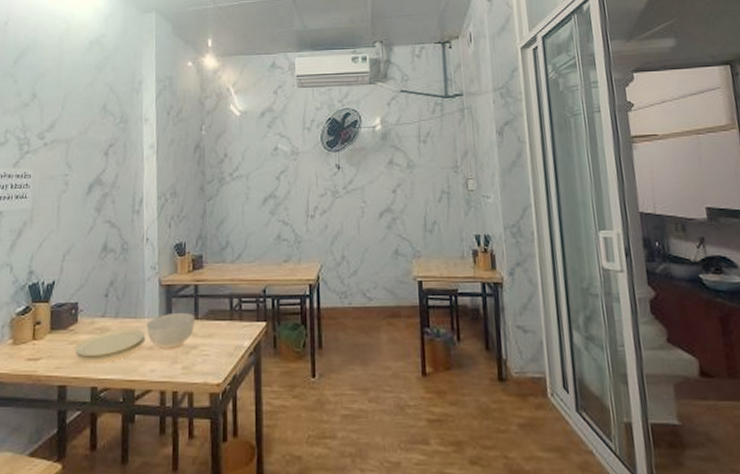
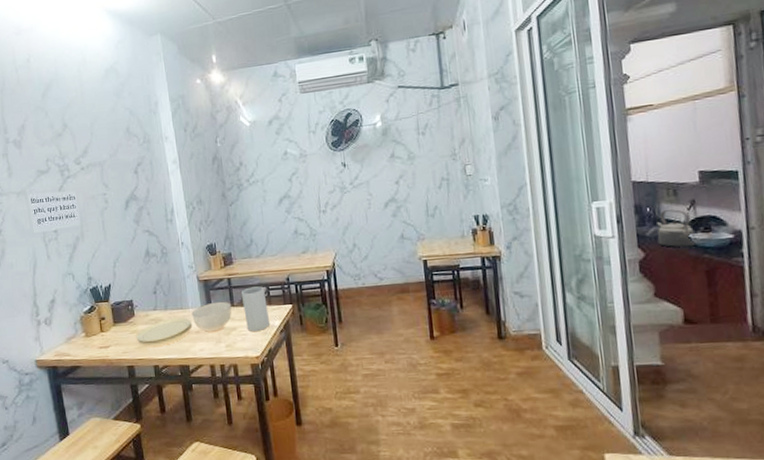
cup: none [208,297,239,353] -> present [241,286,271,332]
kettle: none [666,246,708,289] -> present [657,209,696,248]

